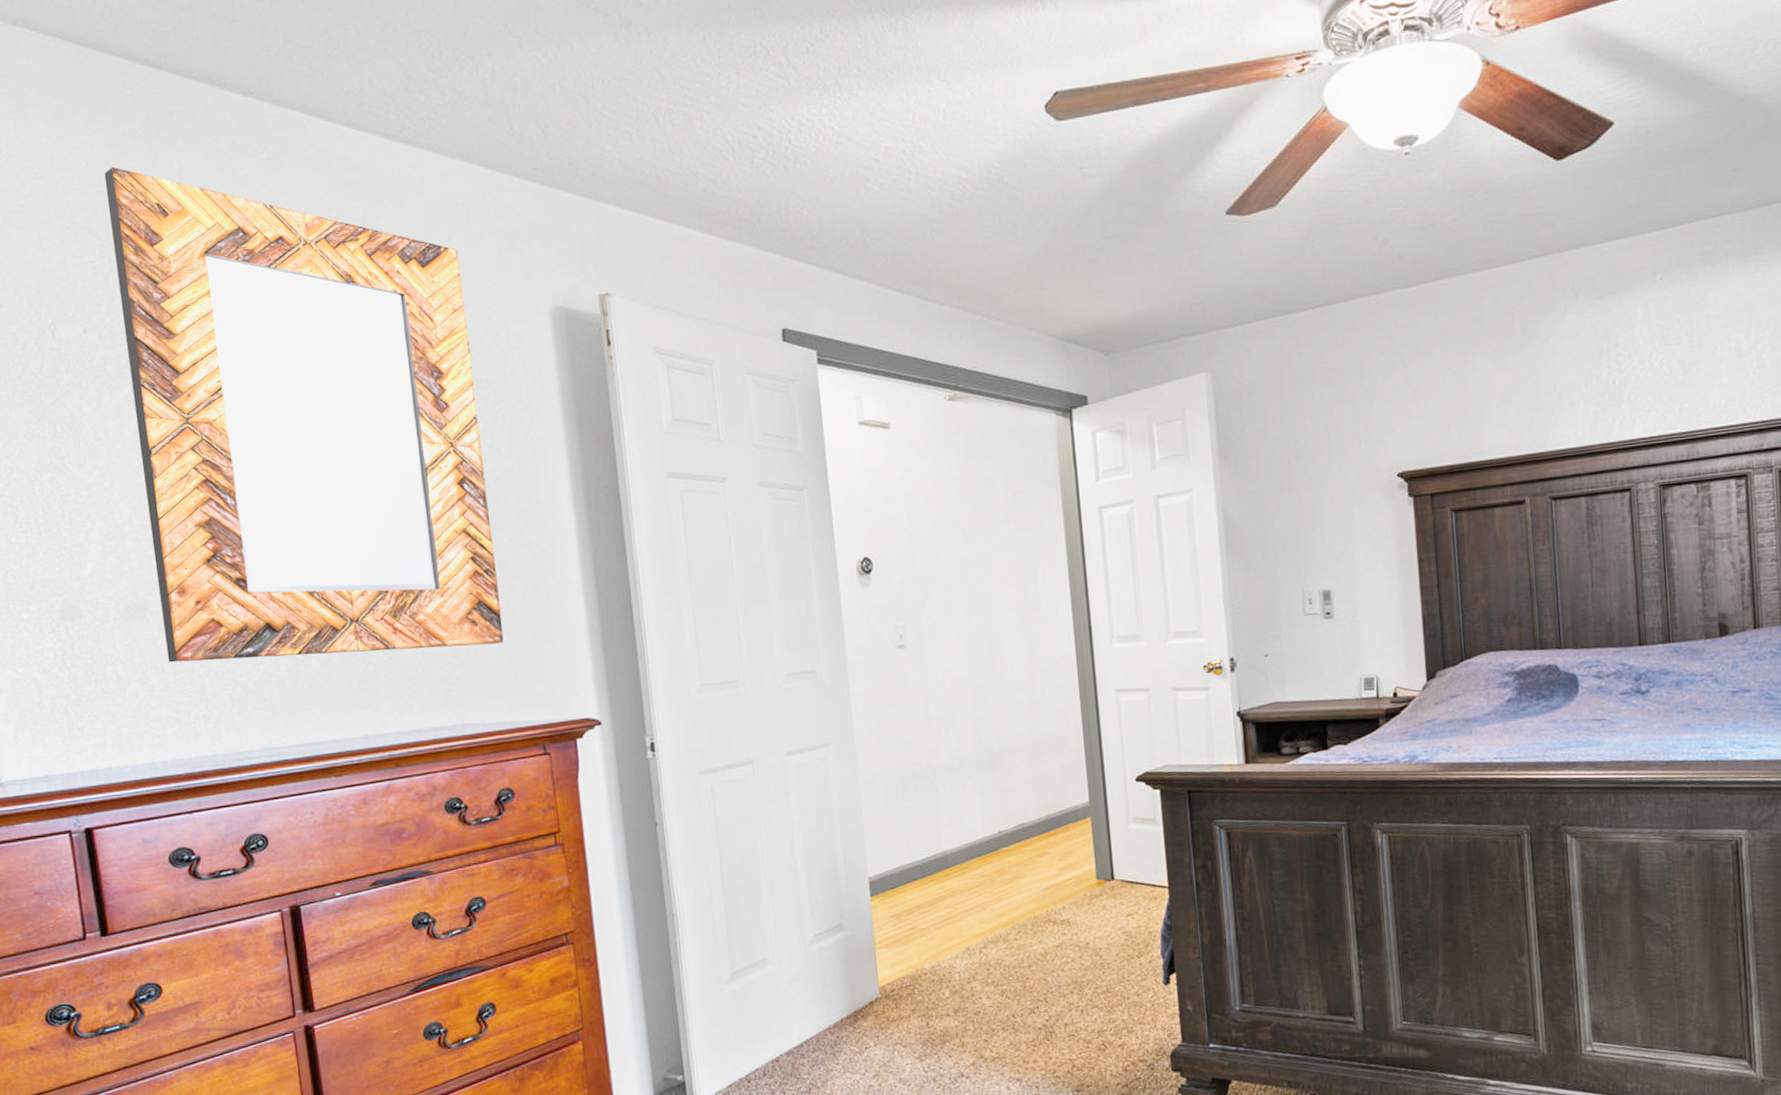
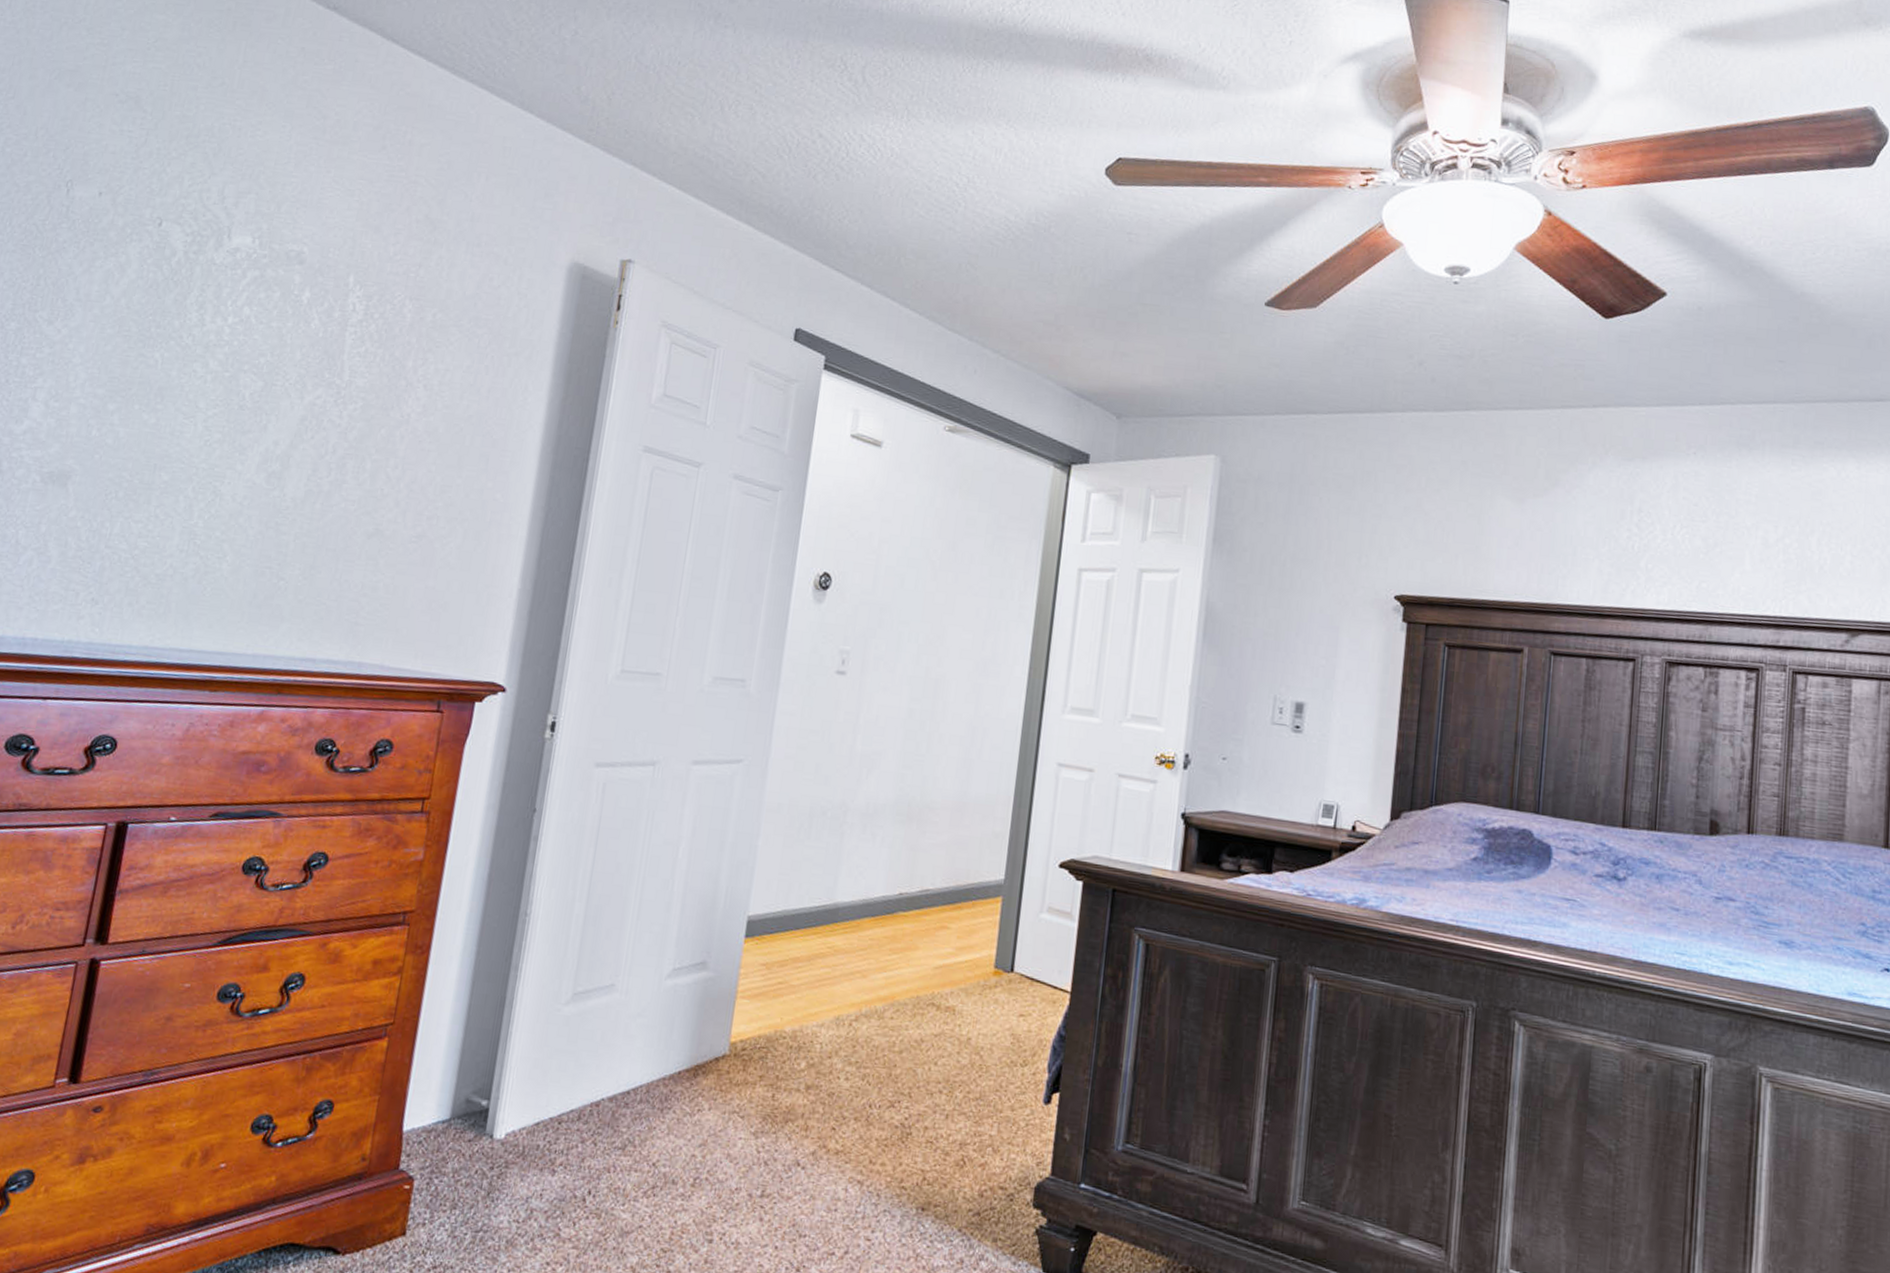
home mirror: present [104,166,504,663] -> none [74,48,493,586]

